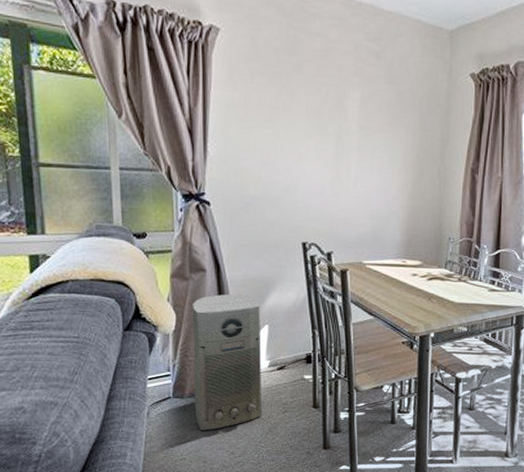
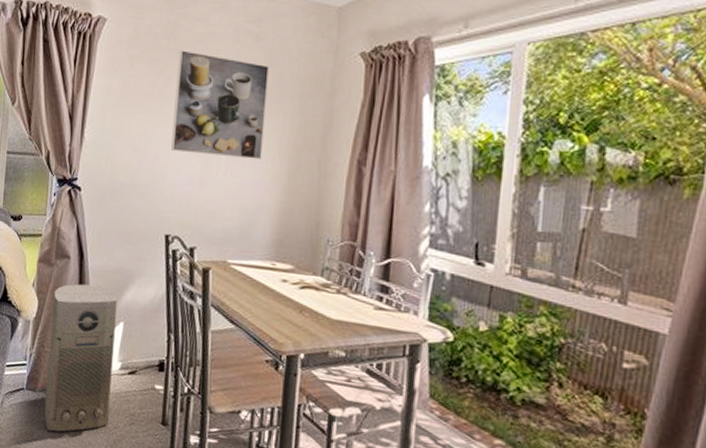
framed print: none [301,65,390,170] -> present [171,50,269,160]

